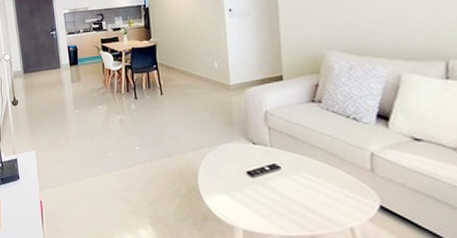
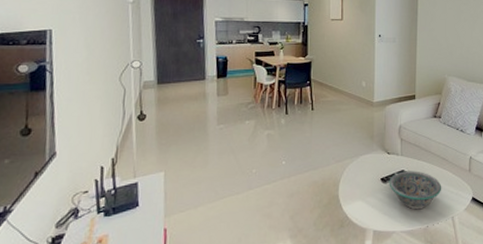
decorative bowl: none [257,165,332,213] -> present [389,171,442,210]

